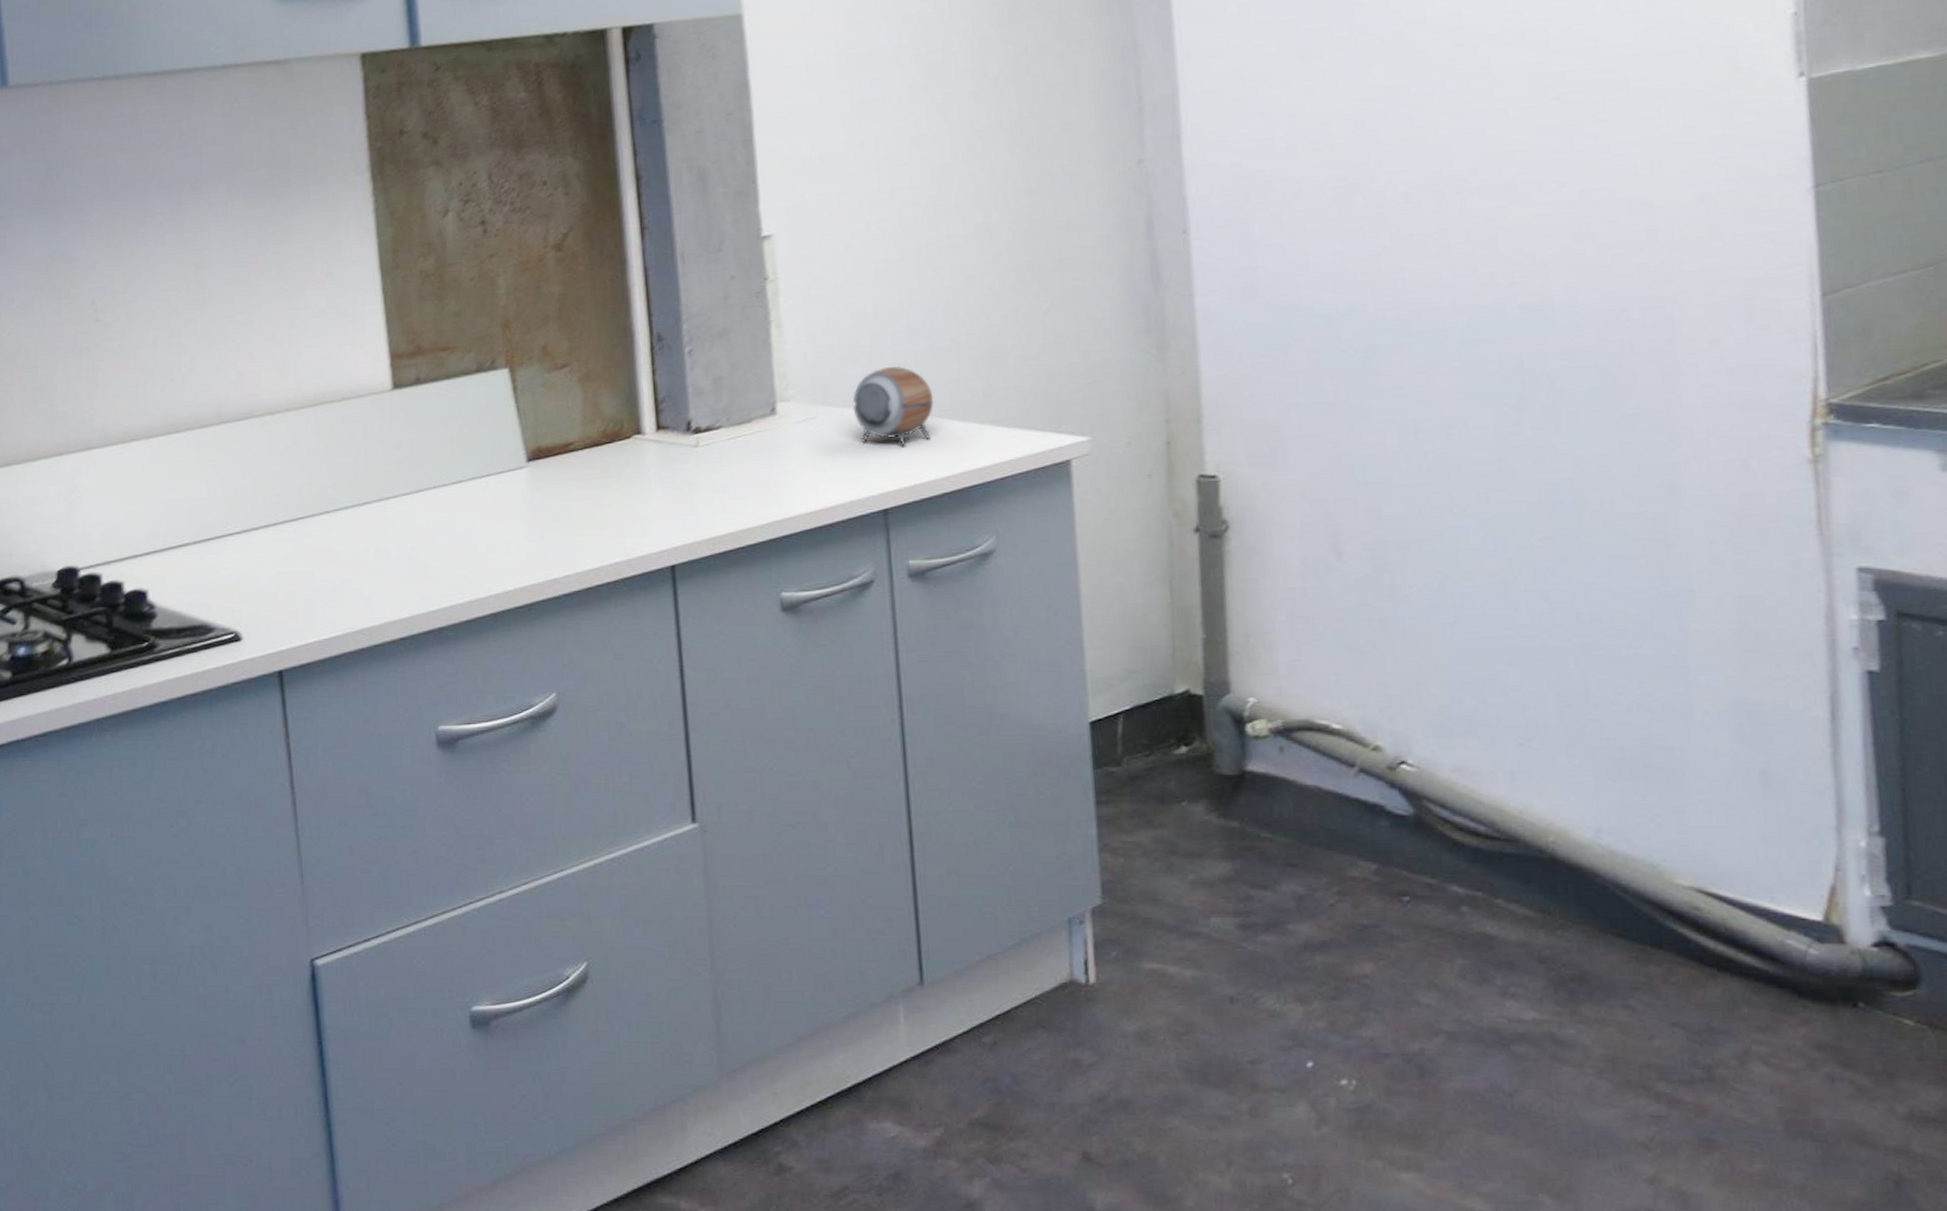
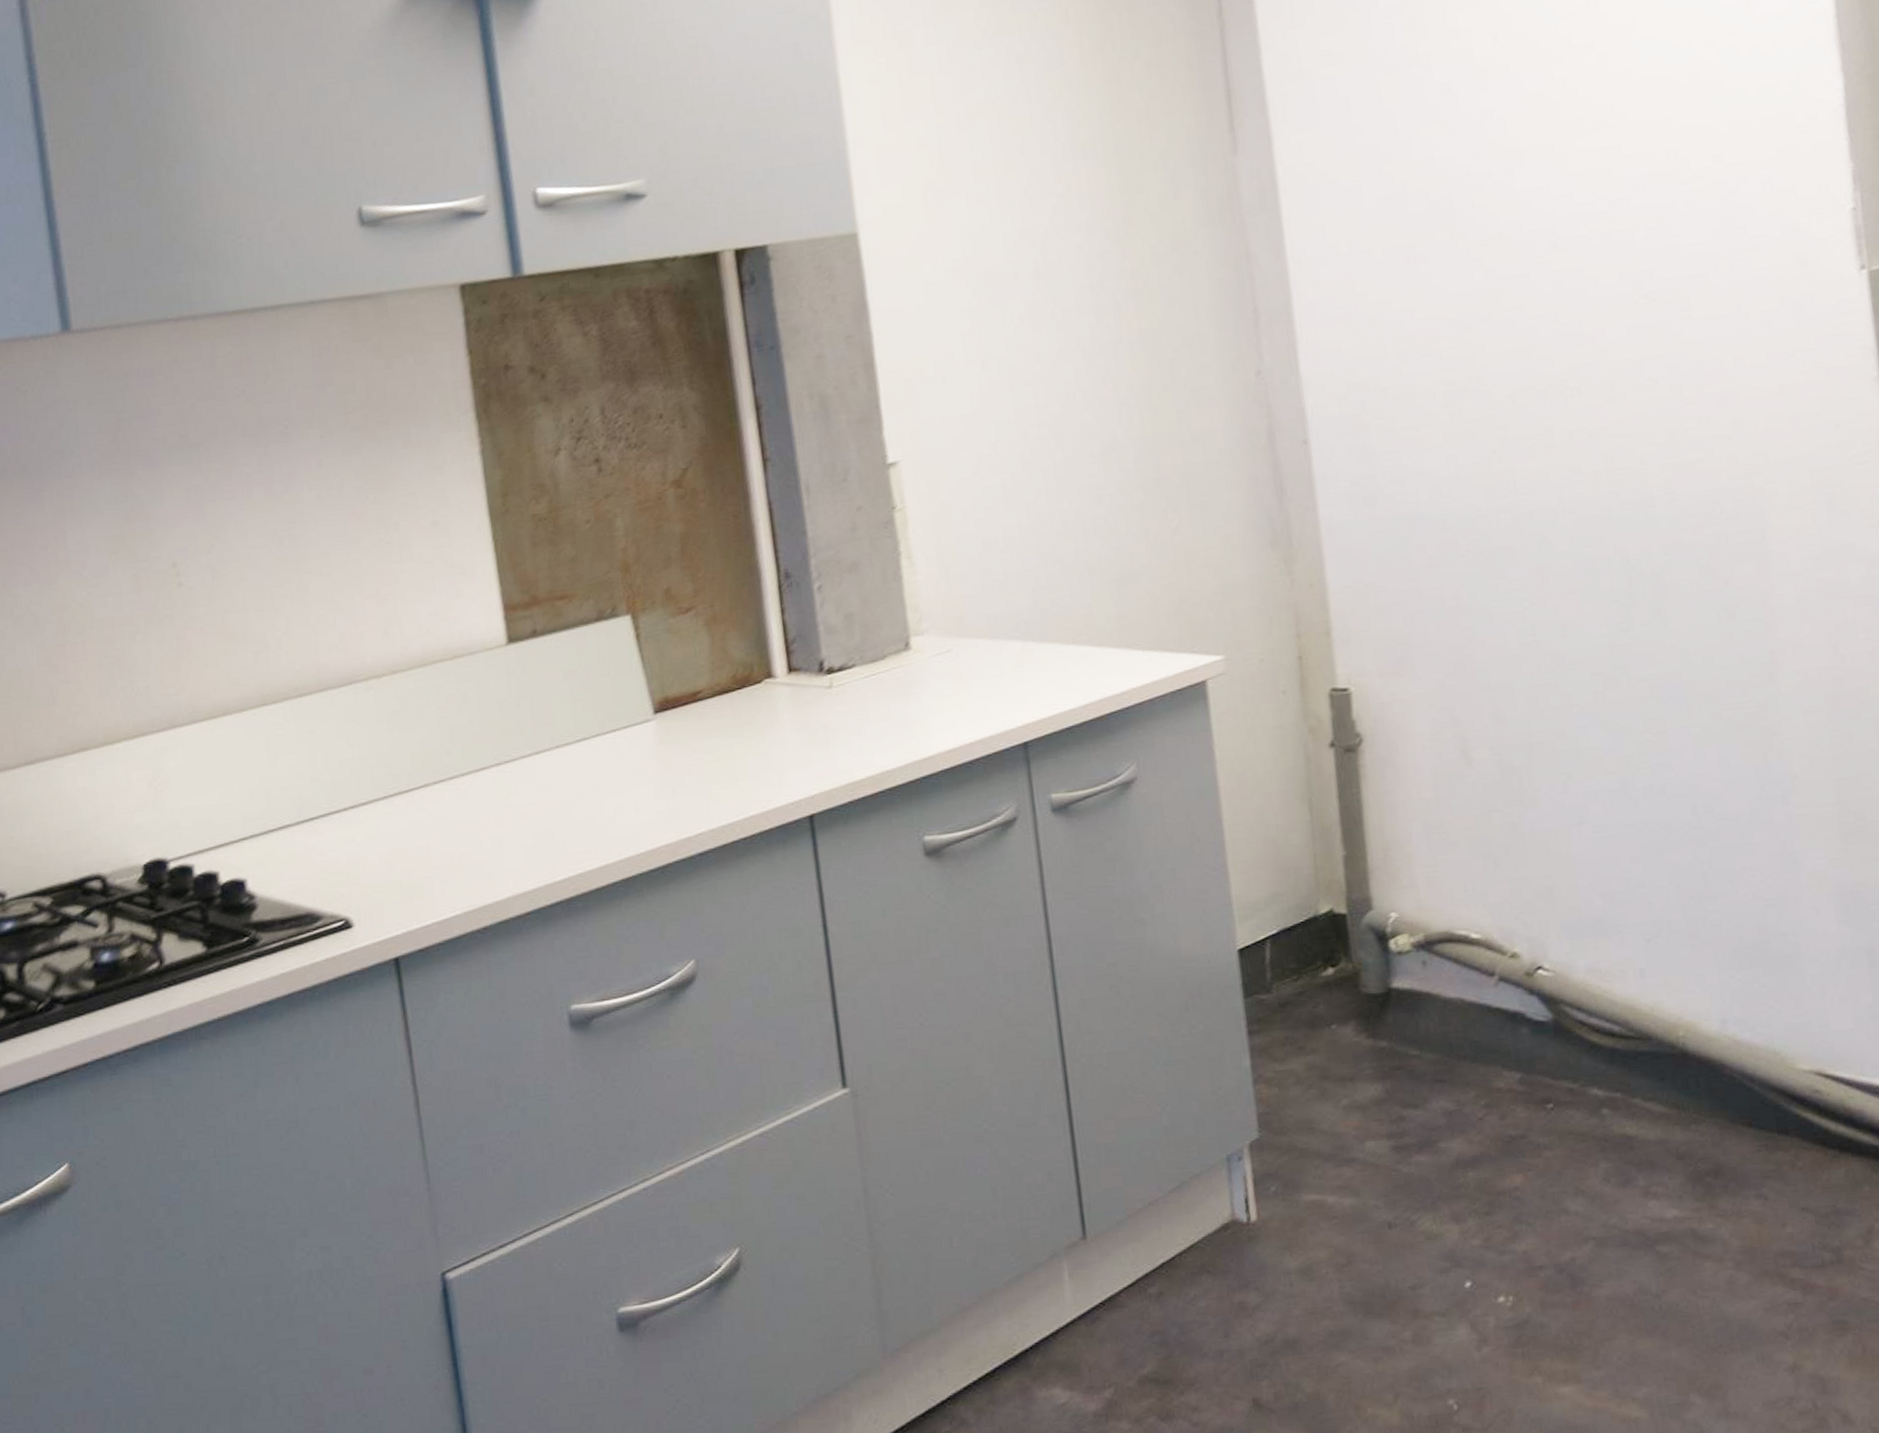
speaker: present [852,366,934,447] -> none [987,593,1069,676]

